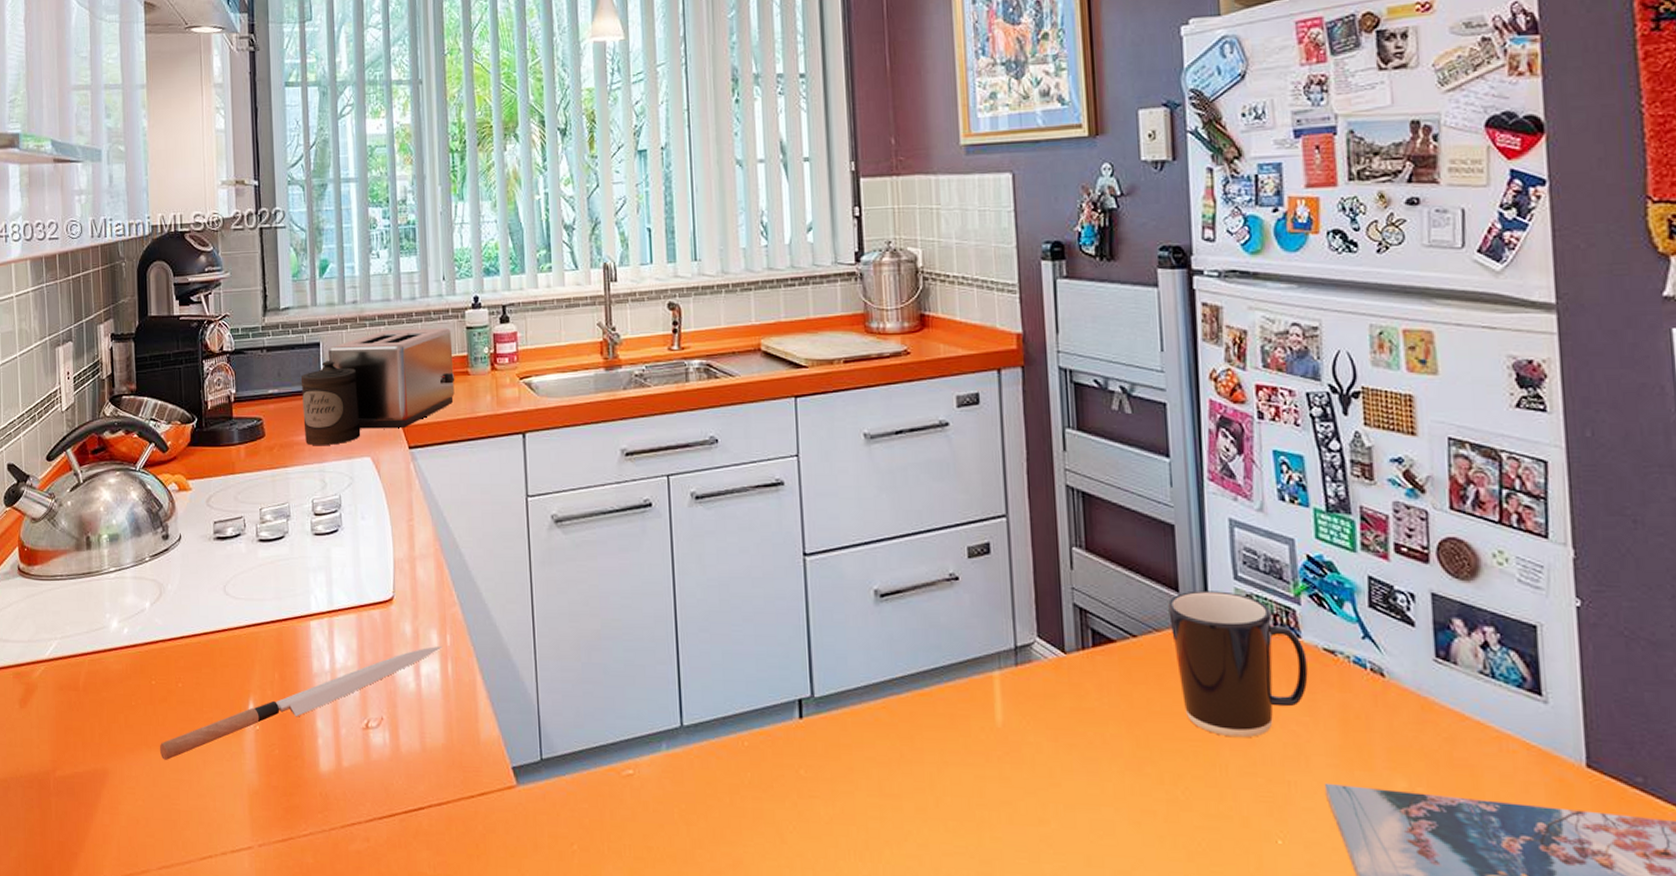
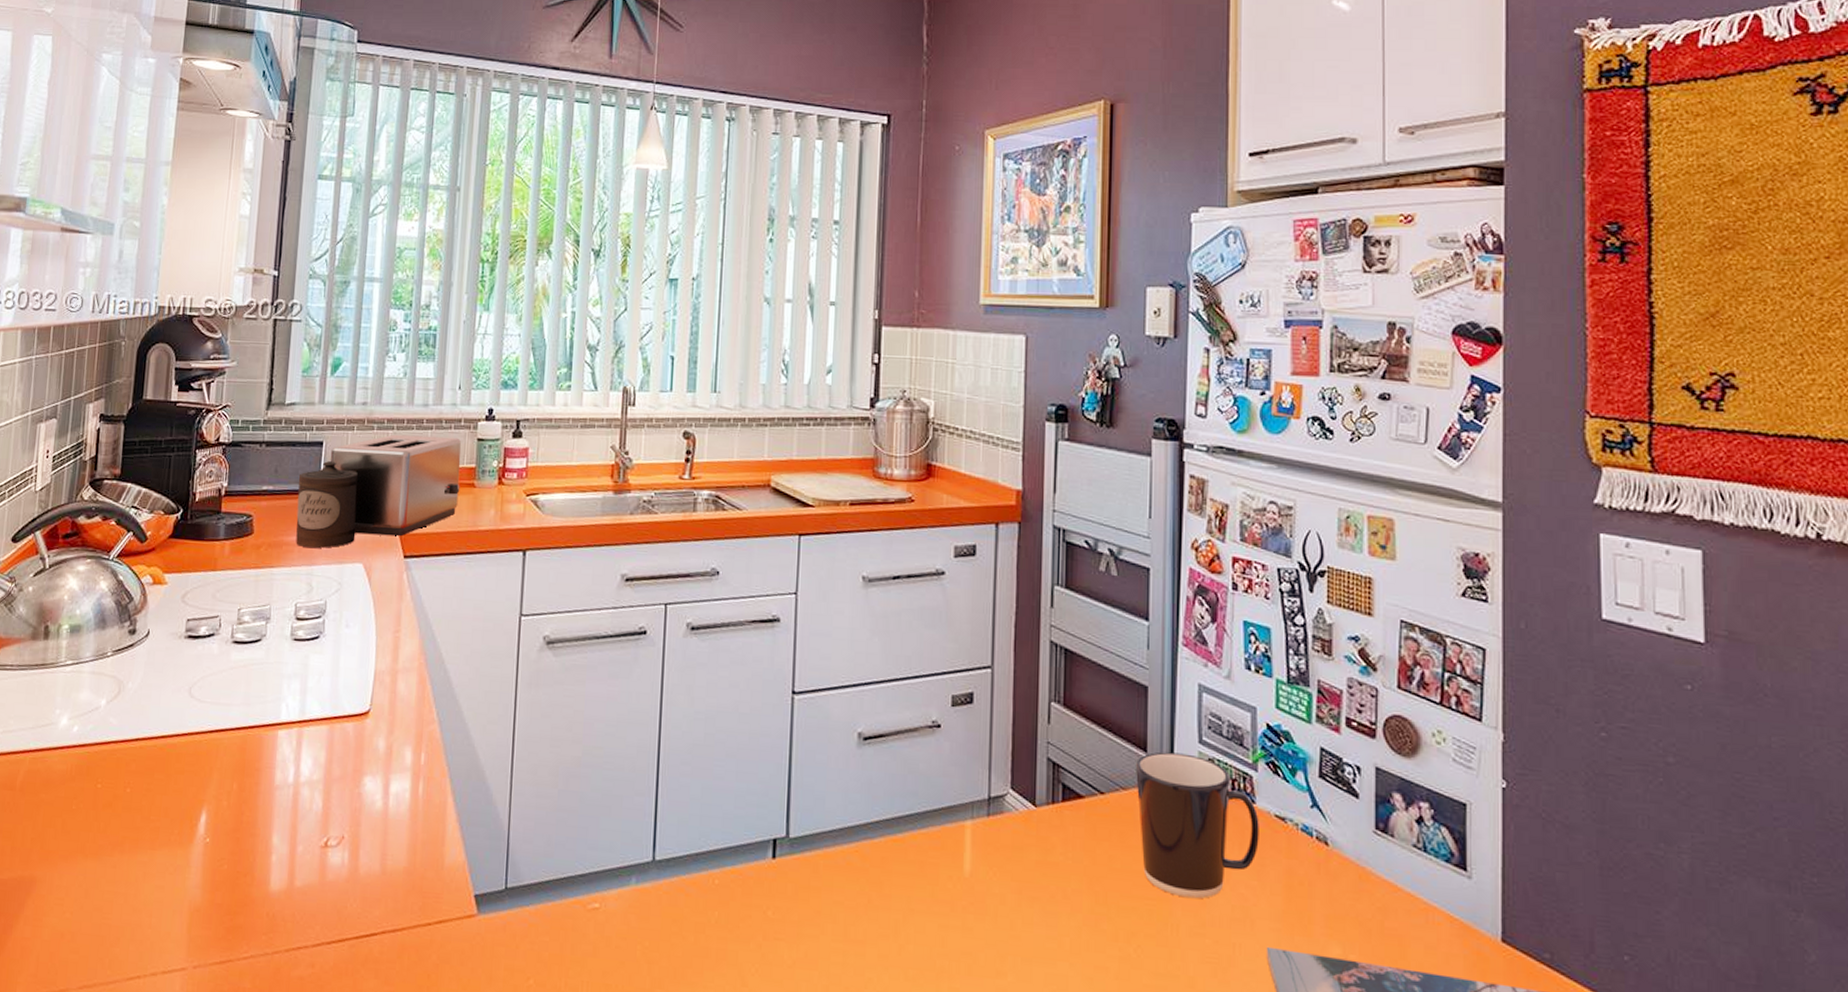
kitchen knife: present [159,645,442,761] -> none [96,764,415,872]

